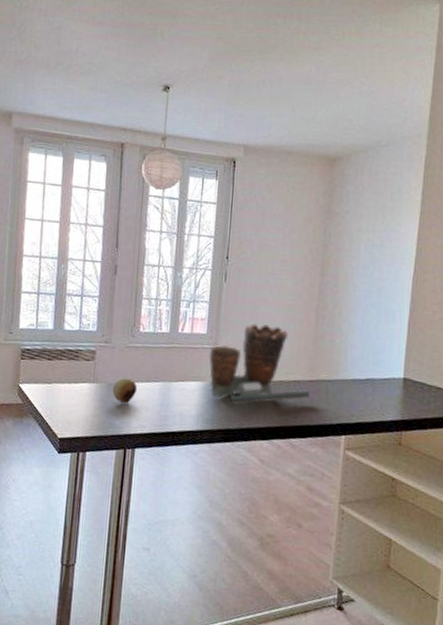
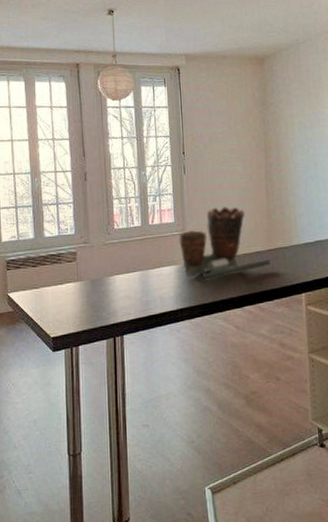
fruit: present [112,378,138,404] -> none [96,272,119,296]

